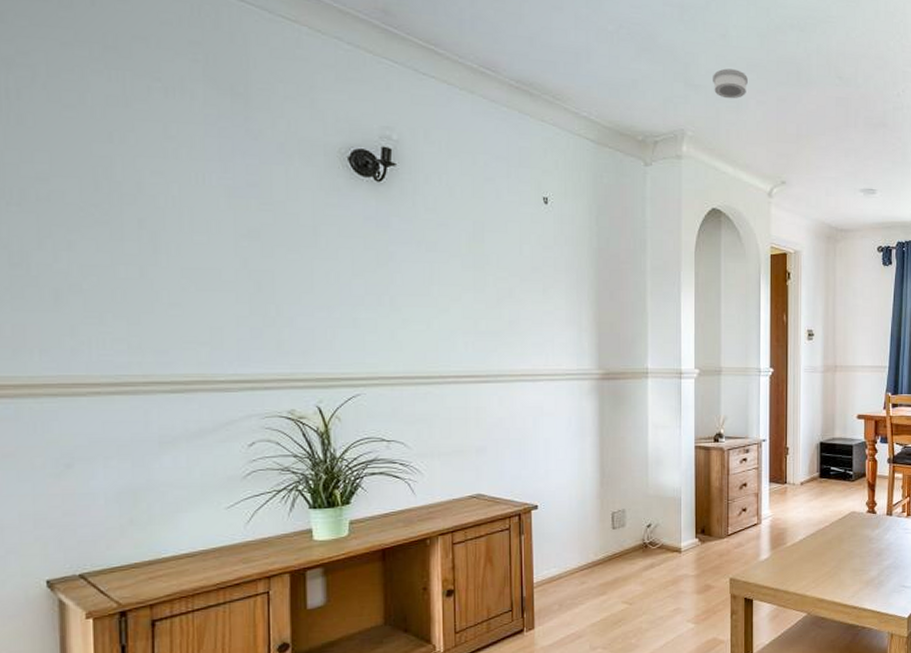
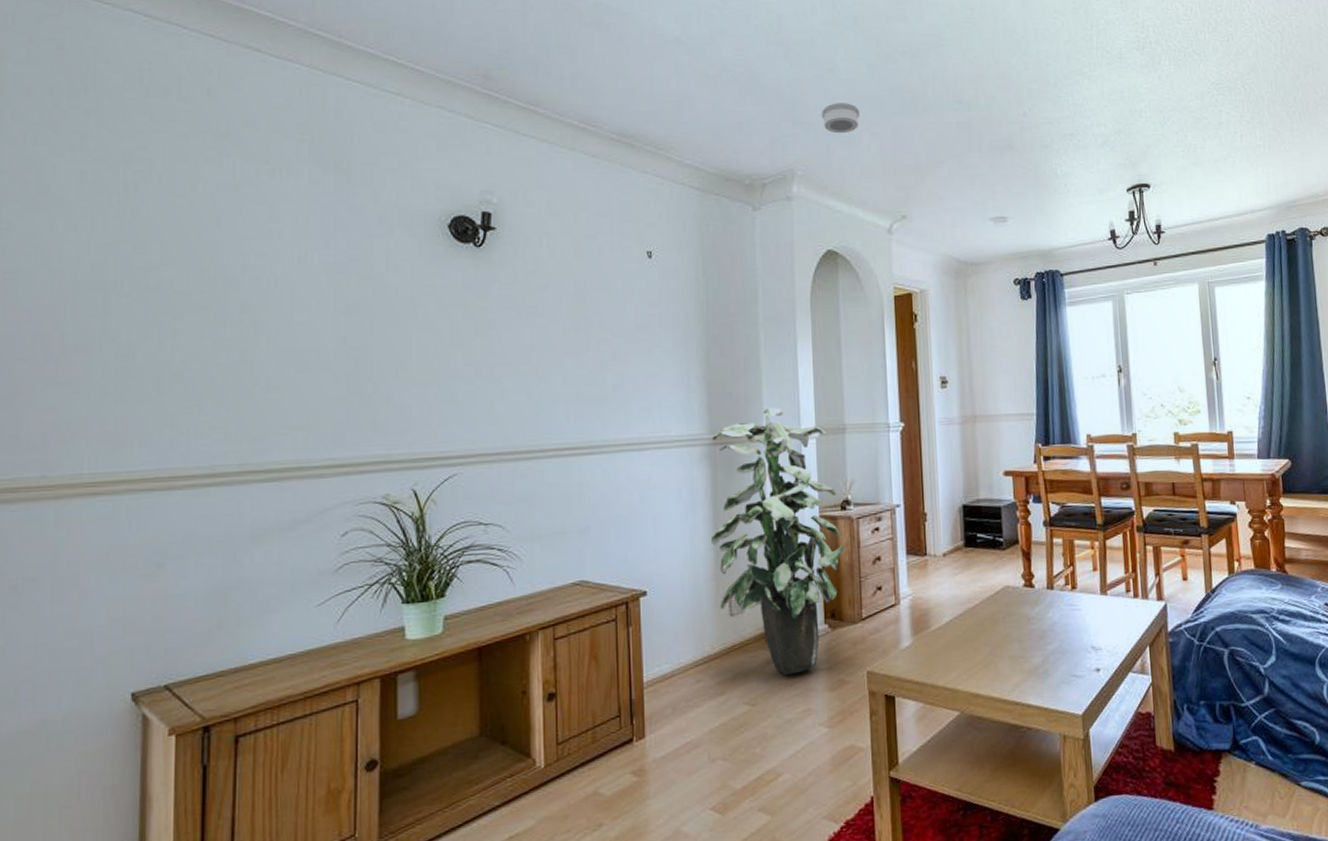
indoor plant: none [596,349,716,579] -> present [710,407,845,675]

